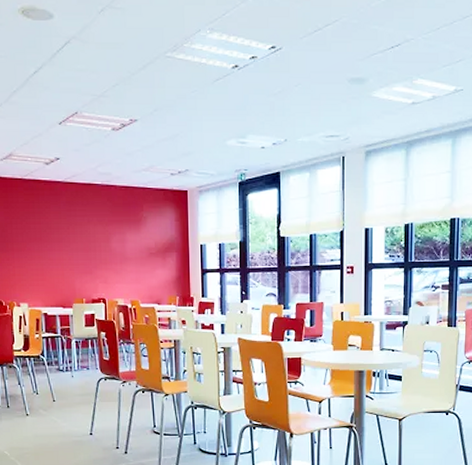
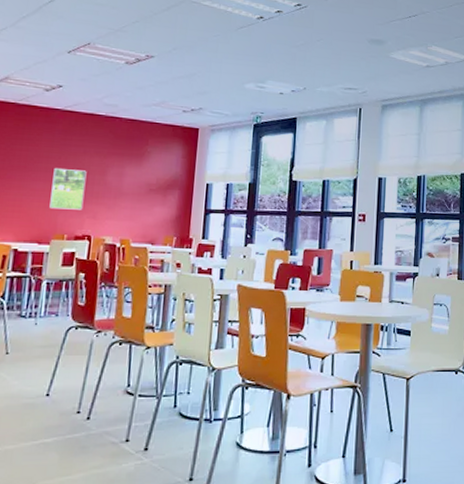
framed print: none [65,237,95,276] -> present [49,167,87,210]

